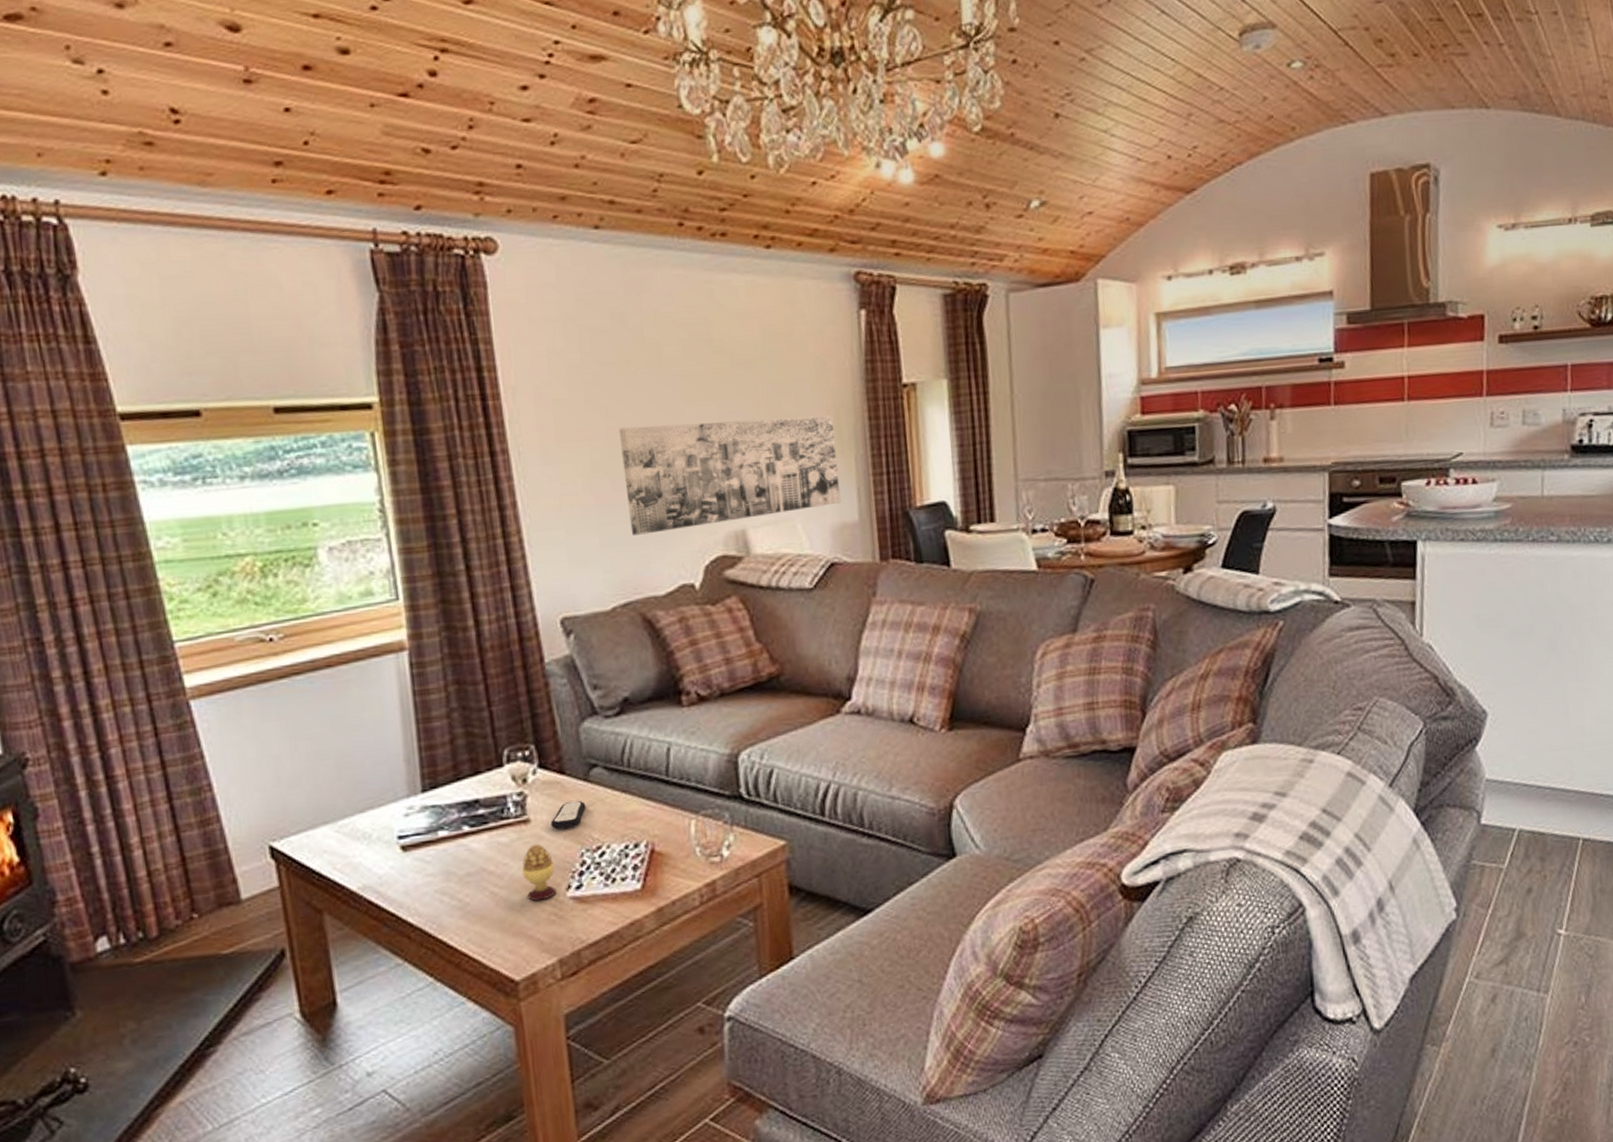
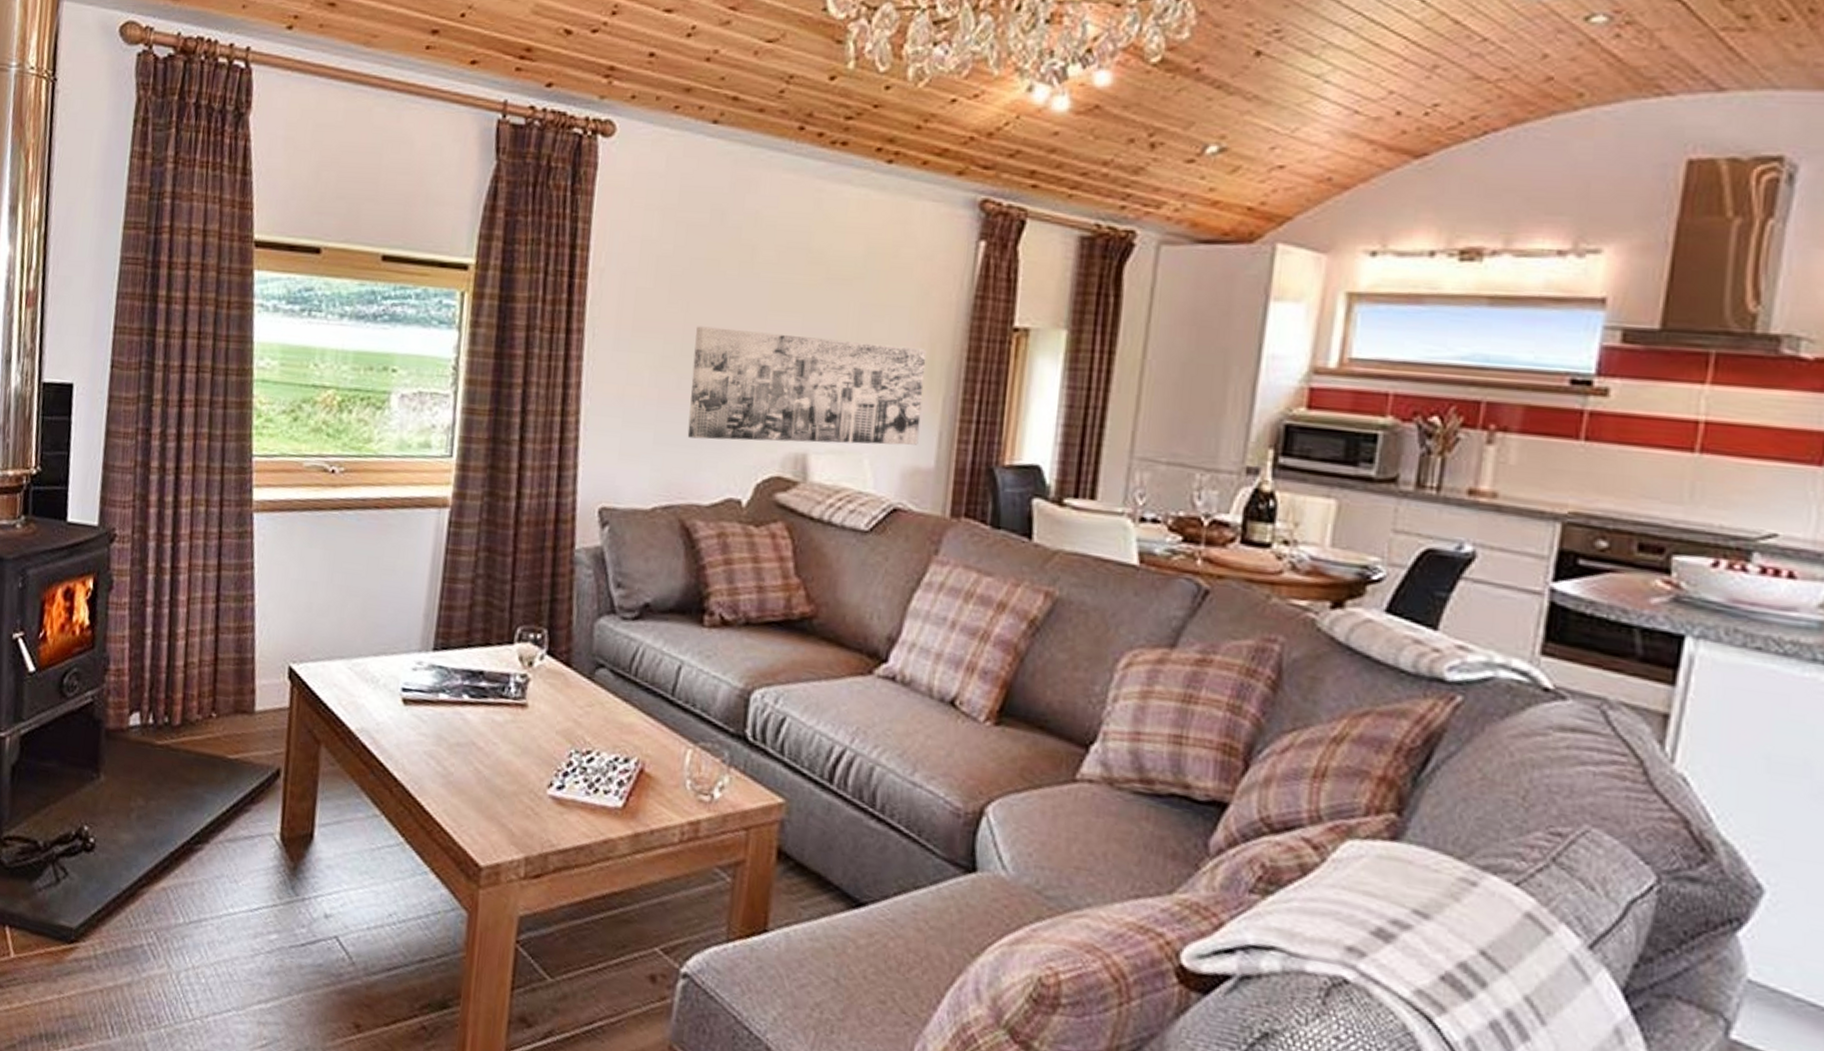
decorative egg: present [522,843,556,902] -> none [509,731,542,792]
remote control: present [550,800,586,829] -> none [546,696,585,725]

